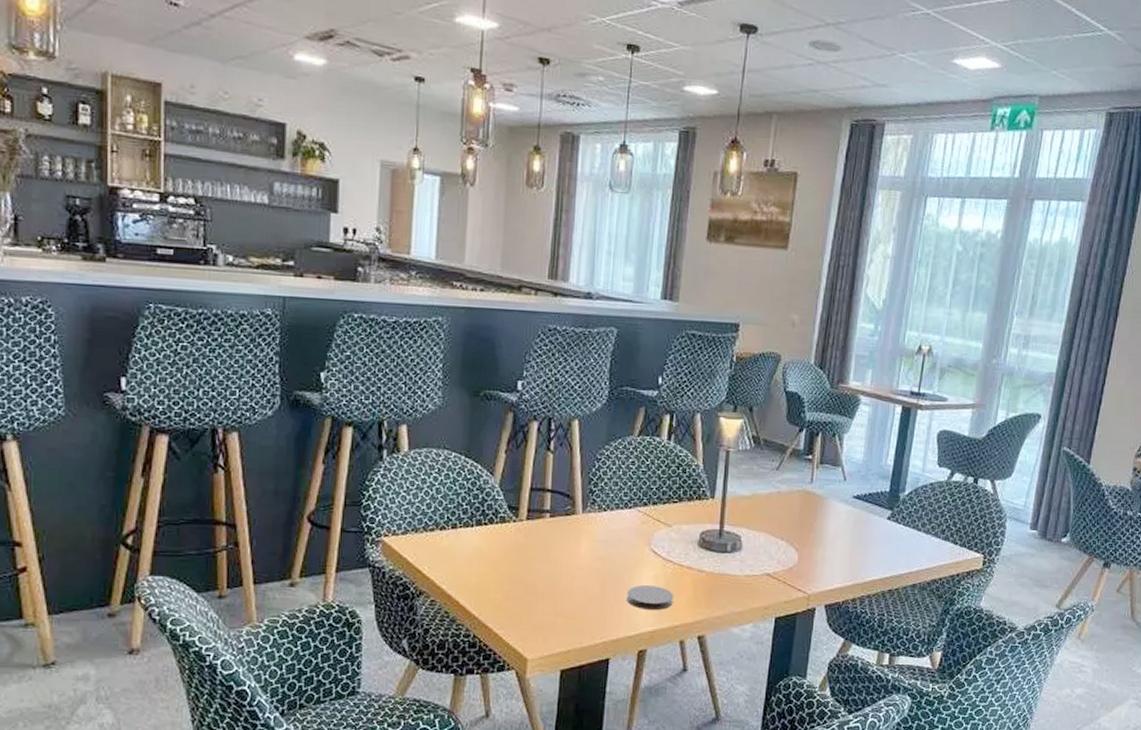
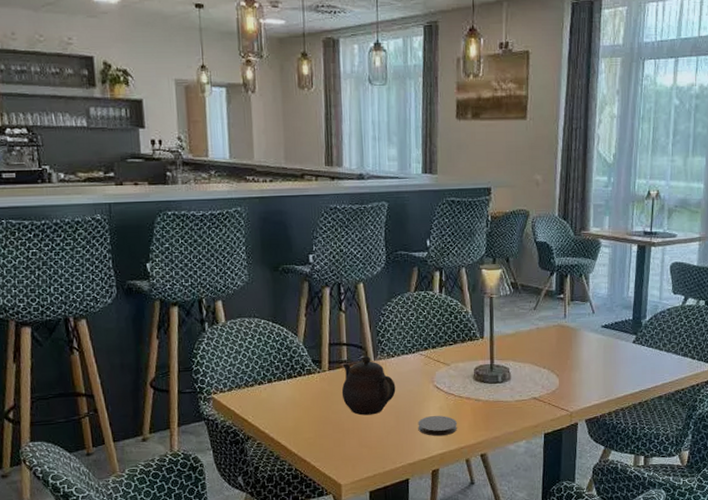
teapot: none [539,506,605,578] -> present [341,355,396,416]

